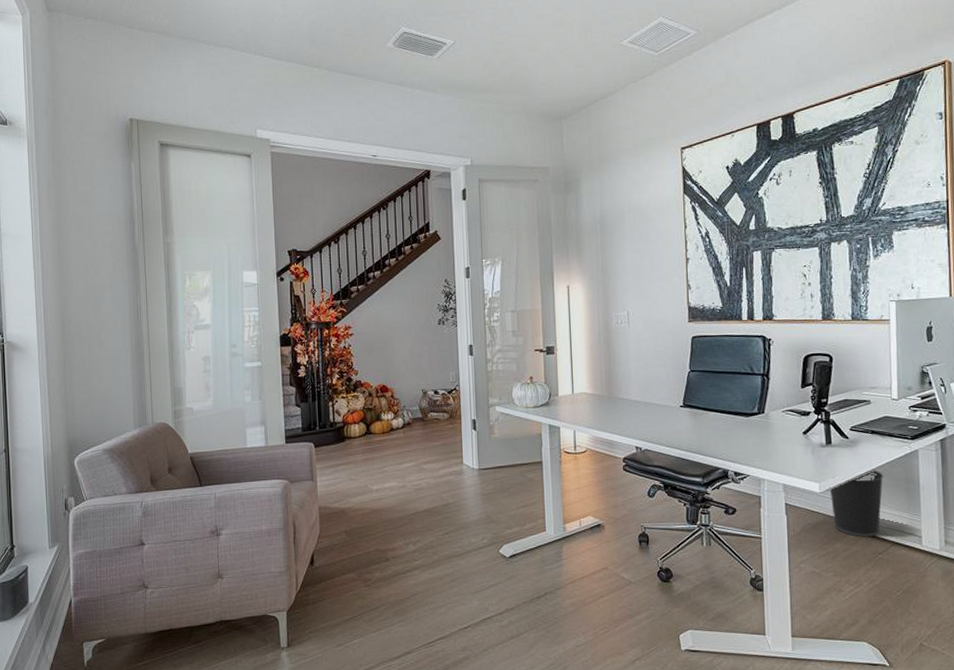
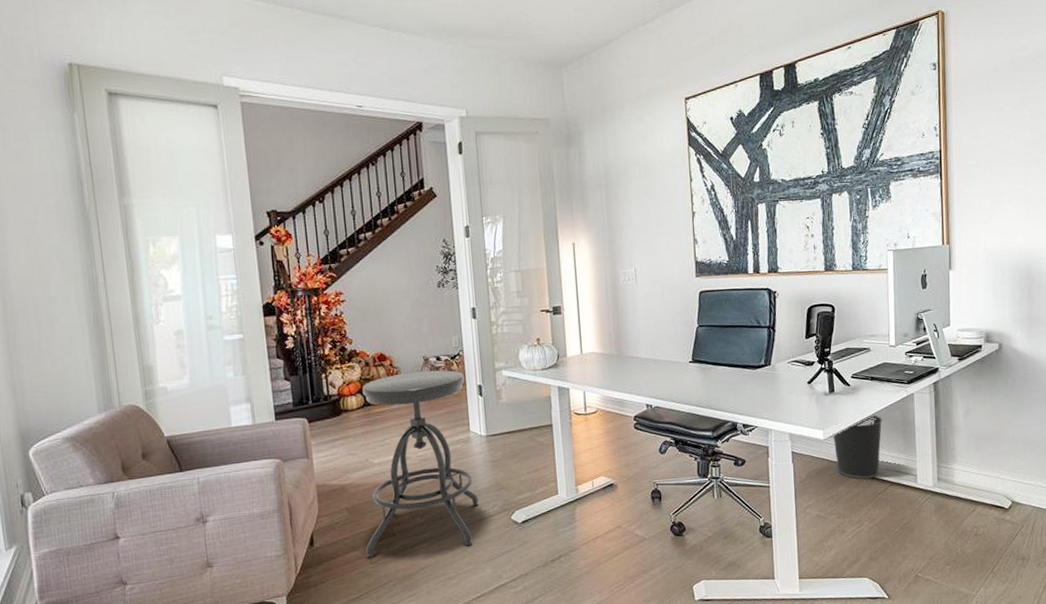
stool: none [361,403,469,581] -> present [362,370,479,558]

